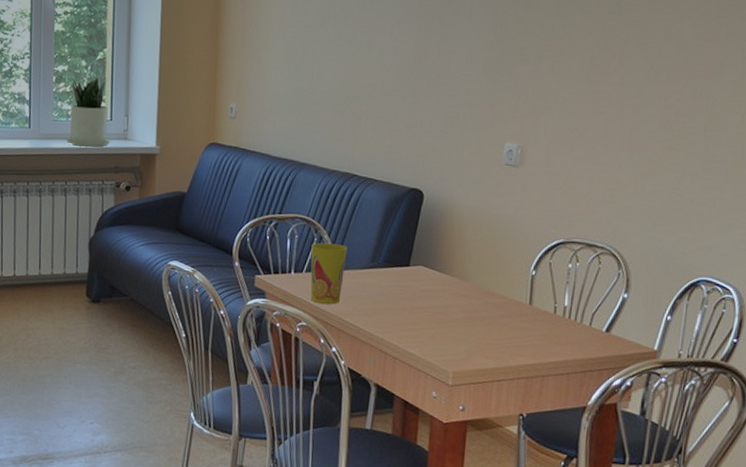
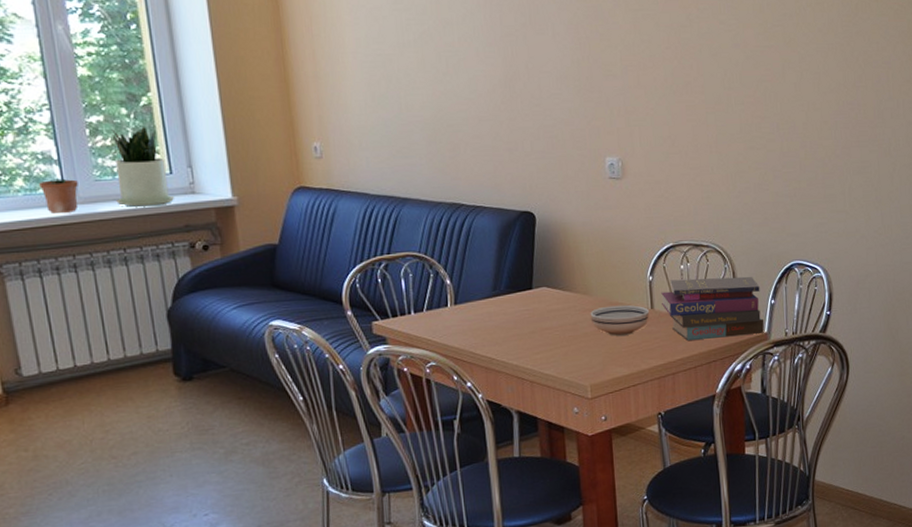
planter: none [12,116,41,146] -> present [39,178,79,213]
cup: present [310,243,348,304] -> none [428,277,468,340]
bowl: none [463,294,528,328] -> present [590,304,650,336]
books: none [542,278,656,350] -> present [661,276,765,340]

